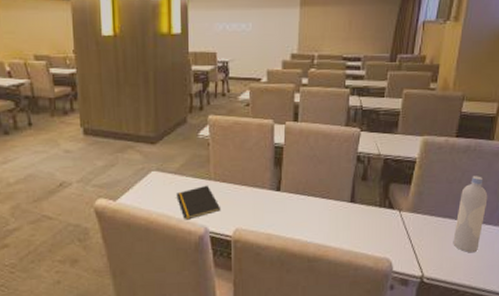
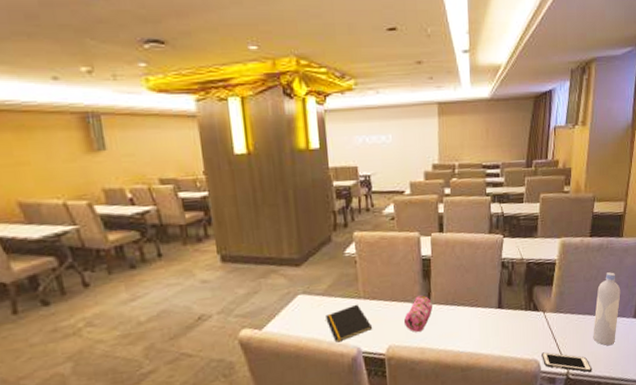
pencil case: none [252,182,283,218] -> present [403,295,433,332]
cell phone: none [394,252,450,279] -> present [541,352,593,373]

